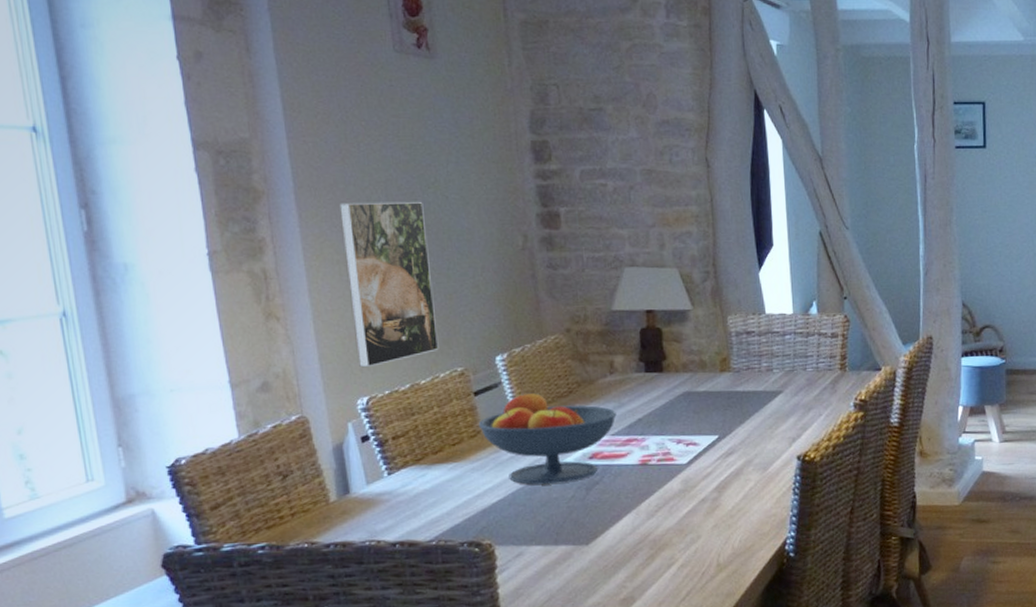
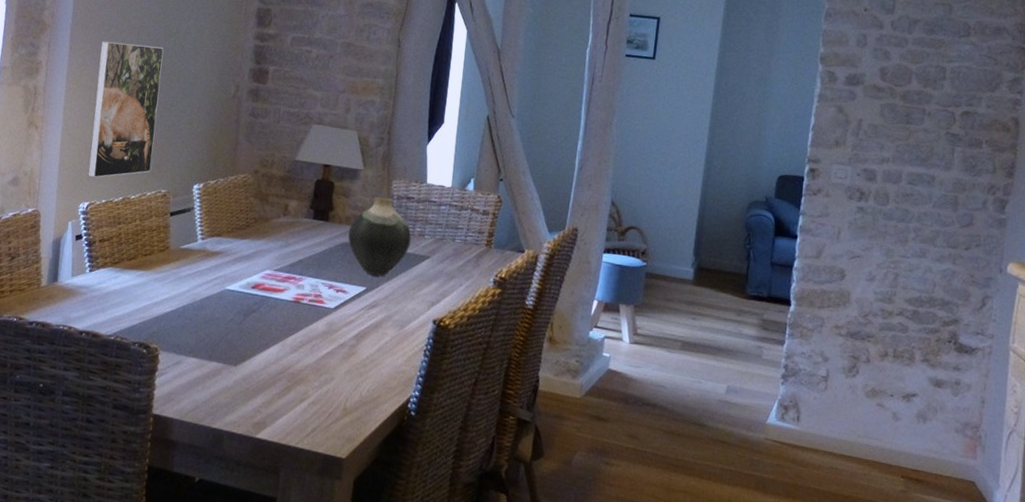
fruit bowl: present [478,393,617,485] -> none [168,219,282,306]
vase: none [688,336,759,421] -> present [348,197,412,276]

